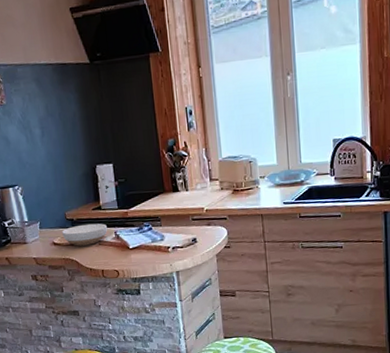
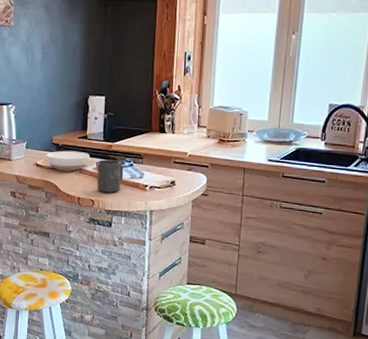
mug: none [115,225,145,261] -> present [97,159,124,193]

